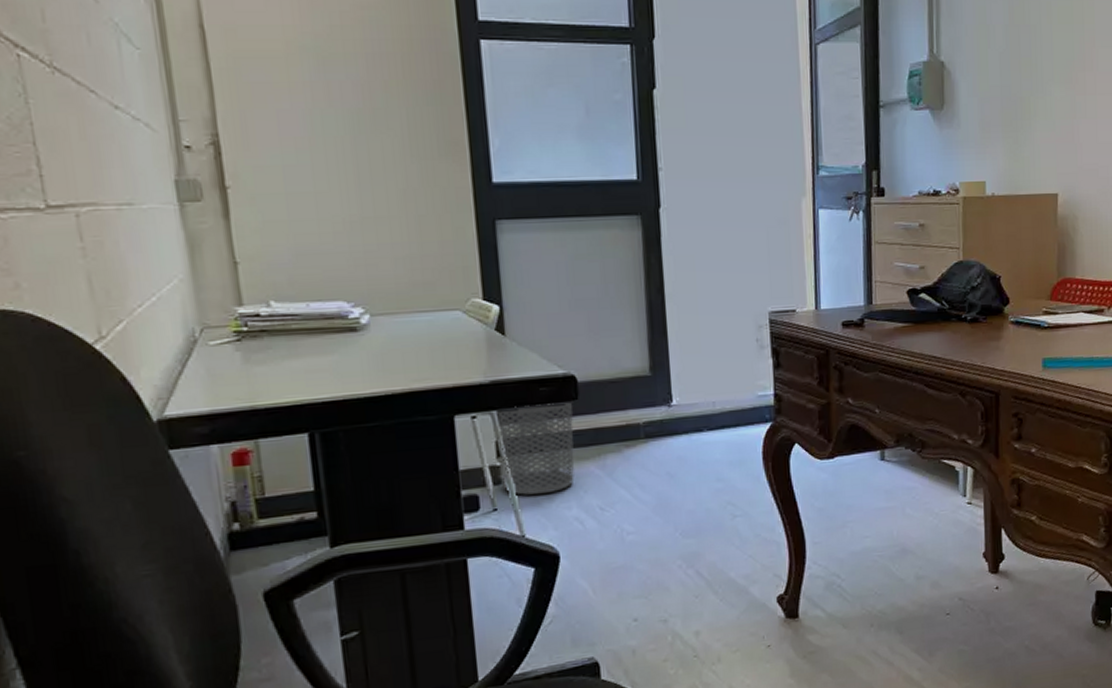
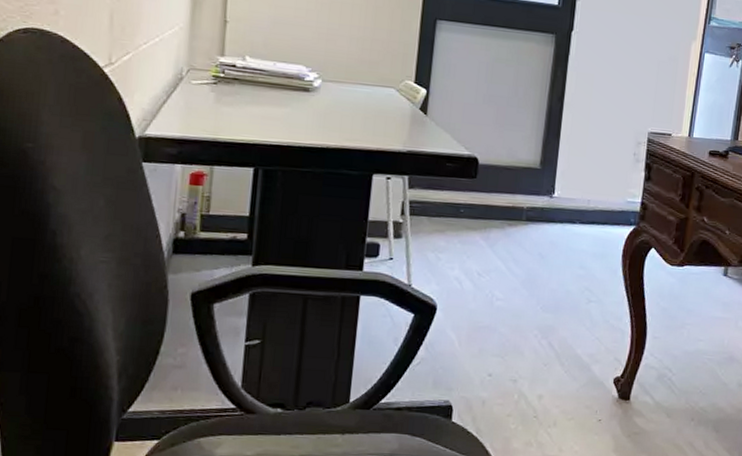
waste bin: present [497,402,574,495] -> none [400,175,470,253]

